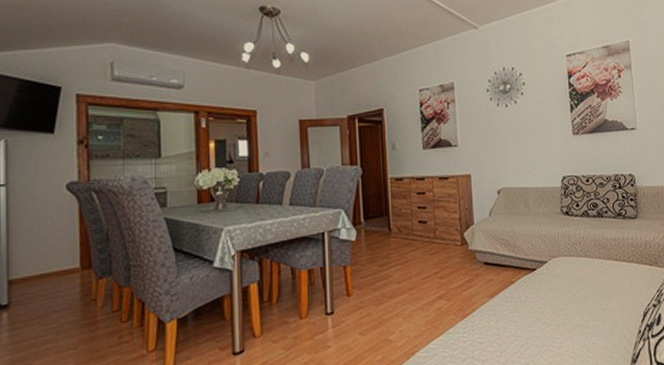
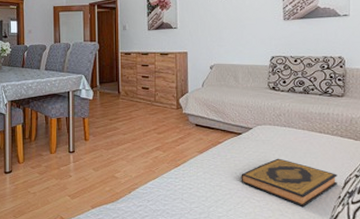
hardback book: none [537,294,637,348] -> present [241,158,337,207]

